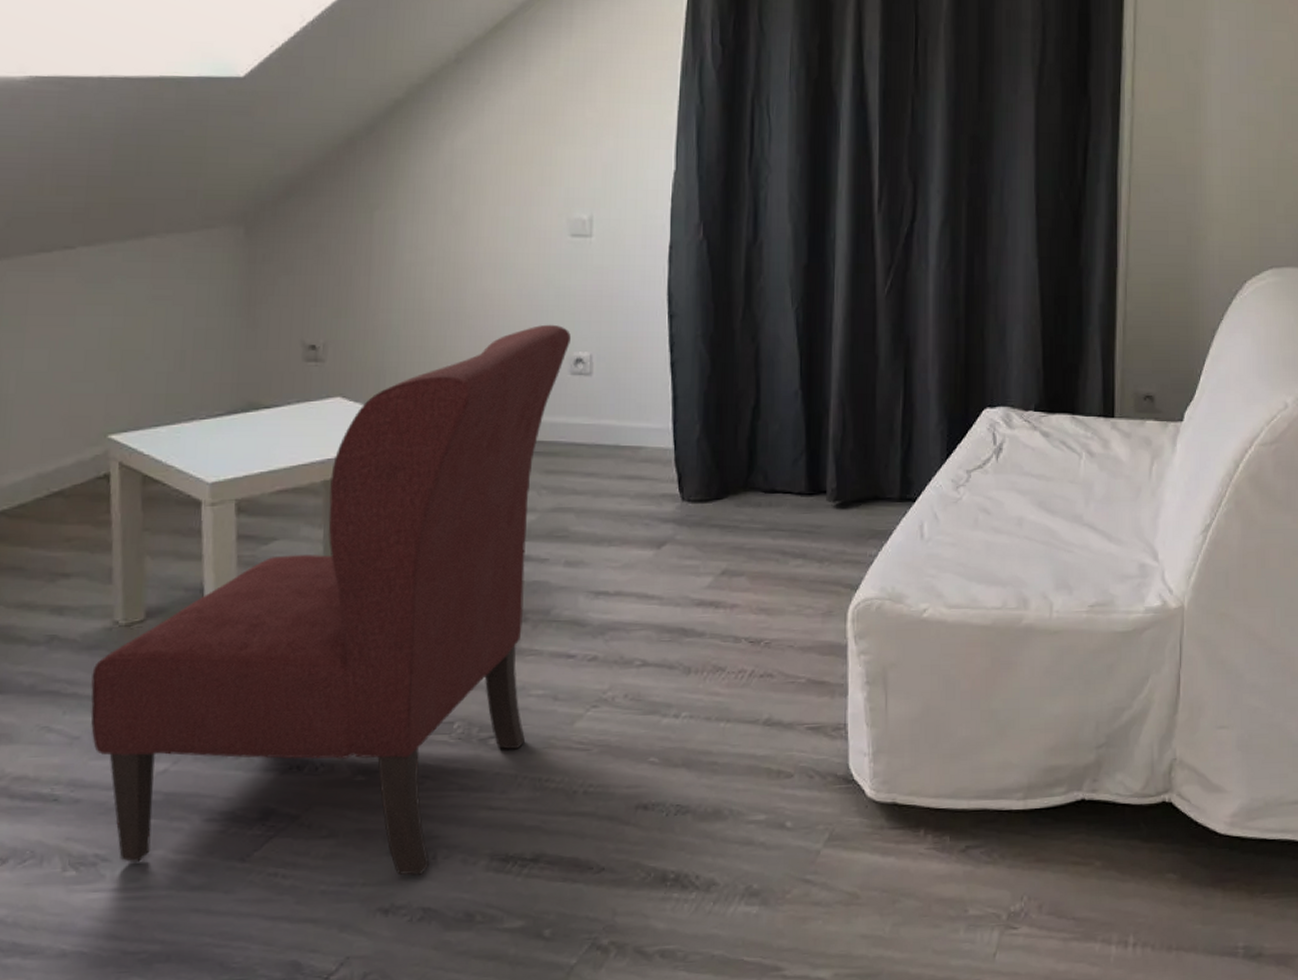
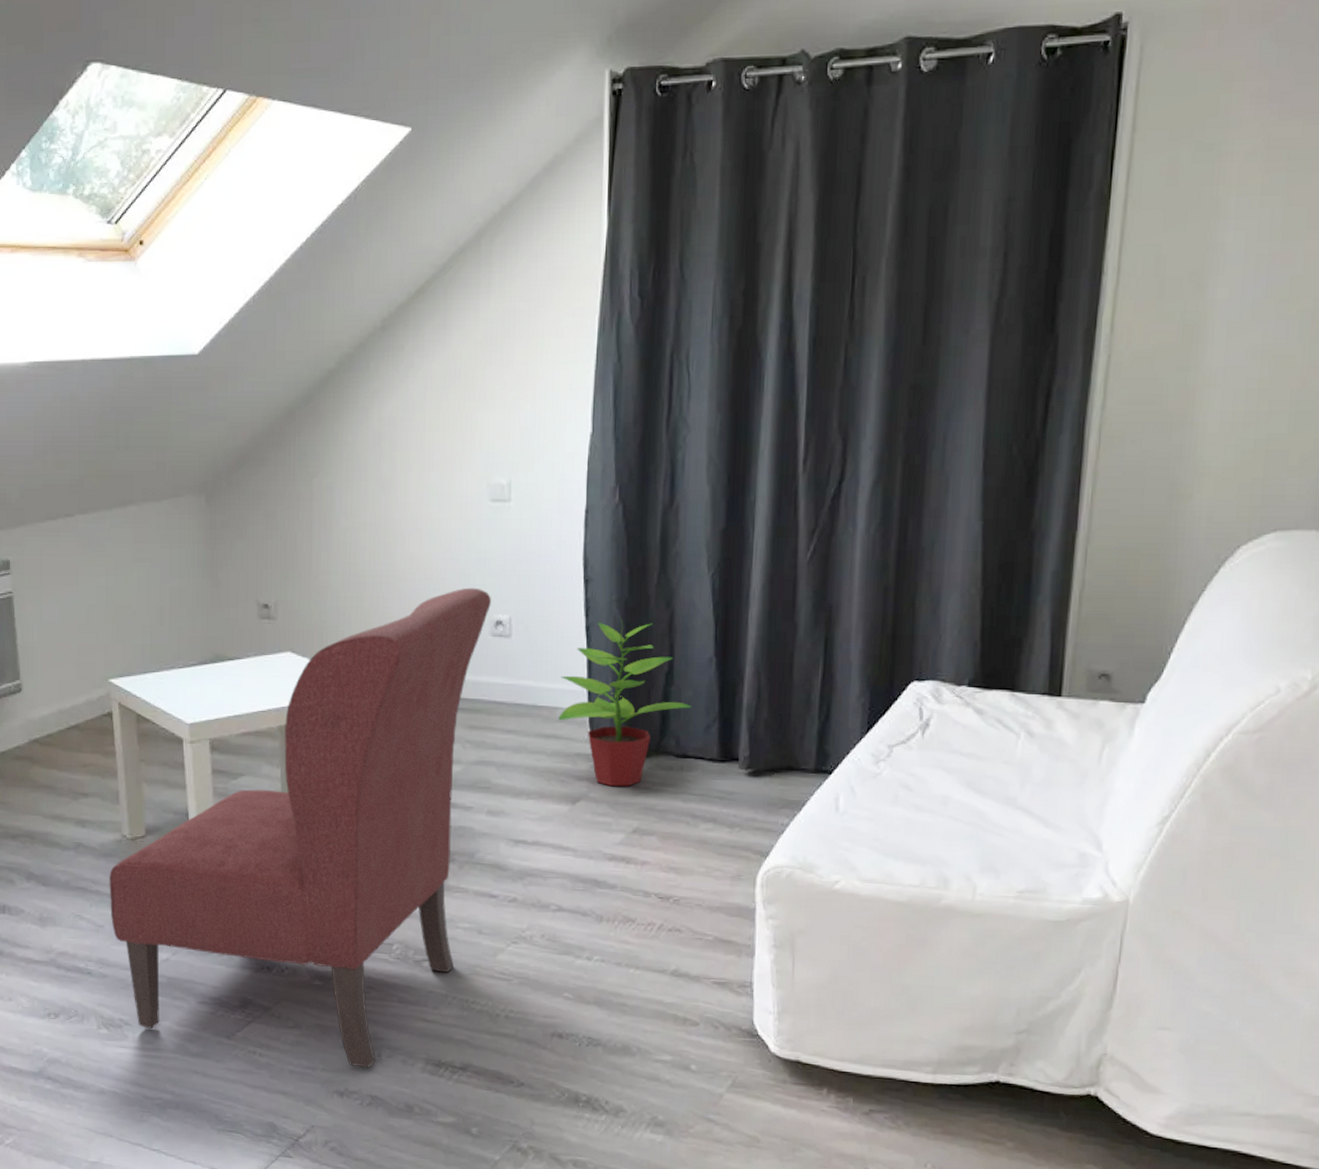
potted plant: none [642,352,779,526] -> present [558,617,691,786]

